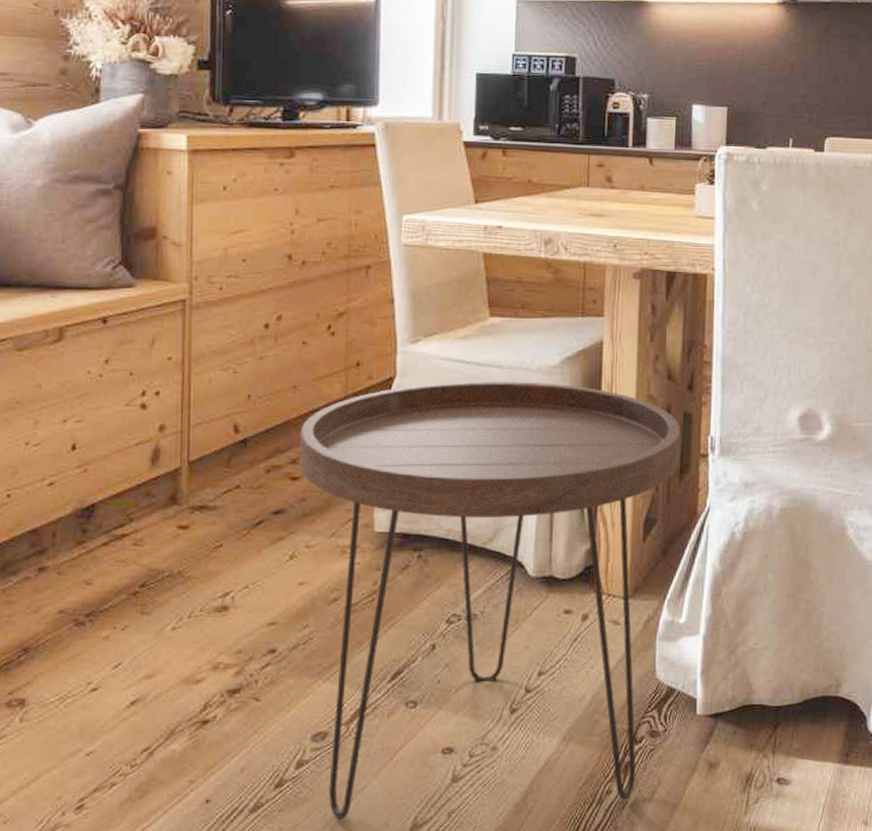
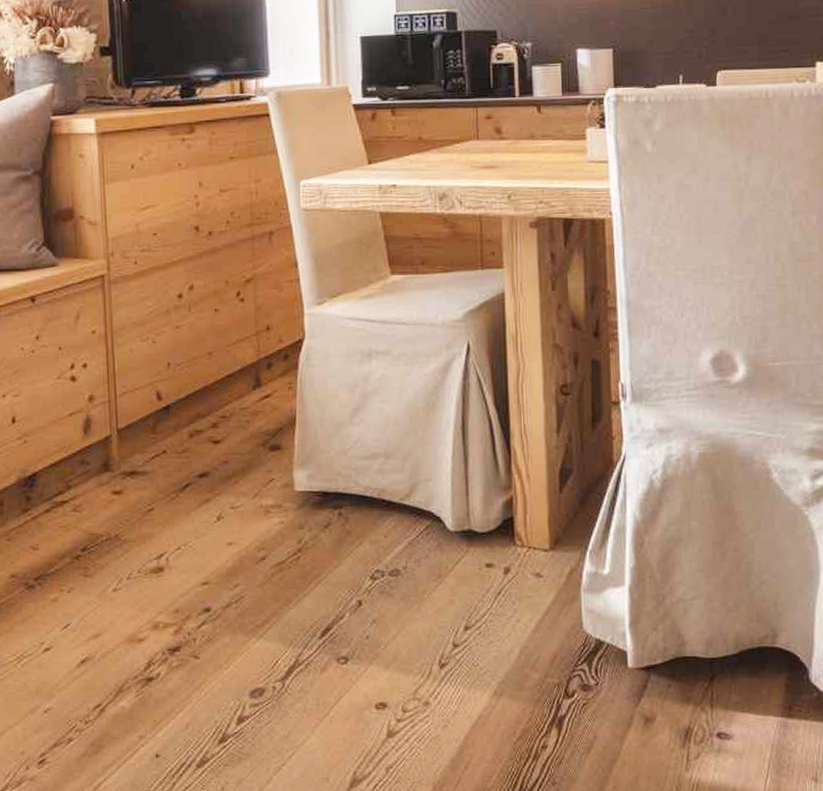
side table: present [299,381,681,821] -> none [218,337,591,775]

